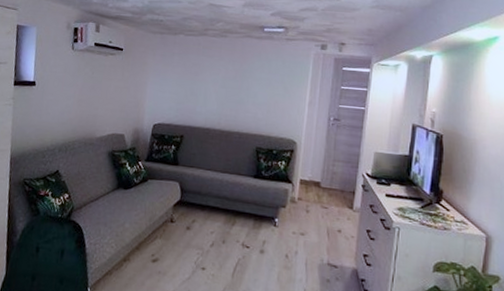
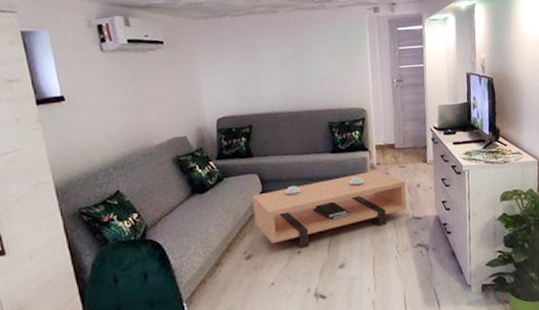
coffee table: none [167,201,326,265] -> present [252,170,407,247]

